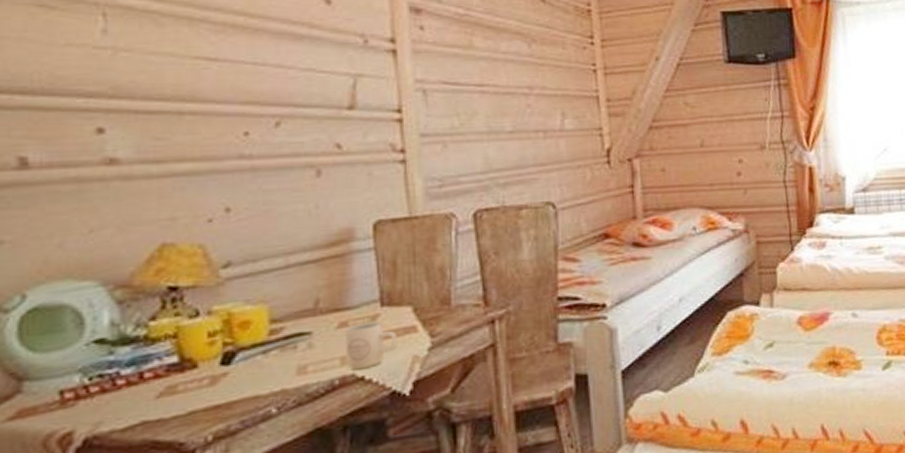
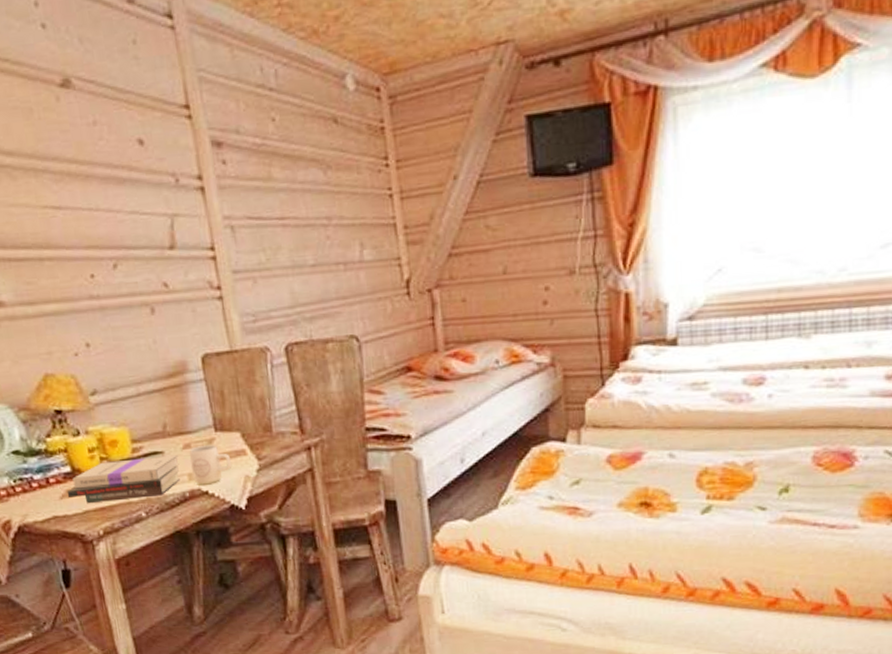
books: none [167,335,330,401] -> present [66,454,180,503]

